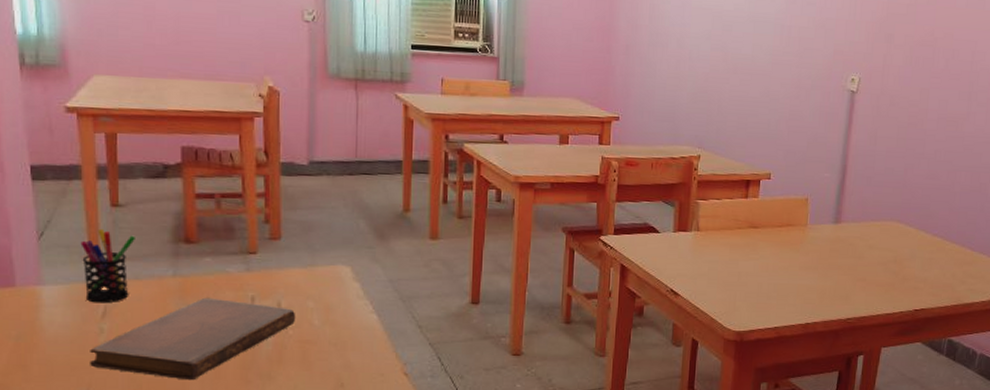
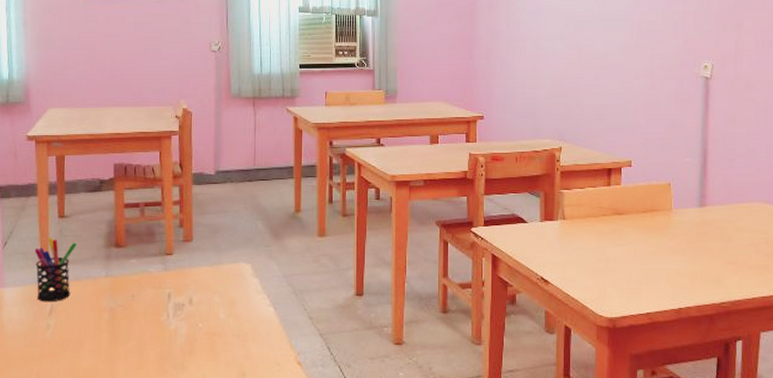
notebook: present [90,297,296,381] -> none [38,295,205,371]

